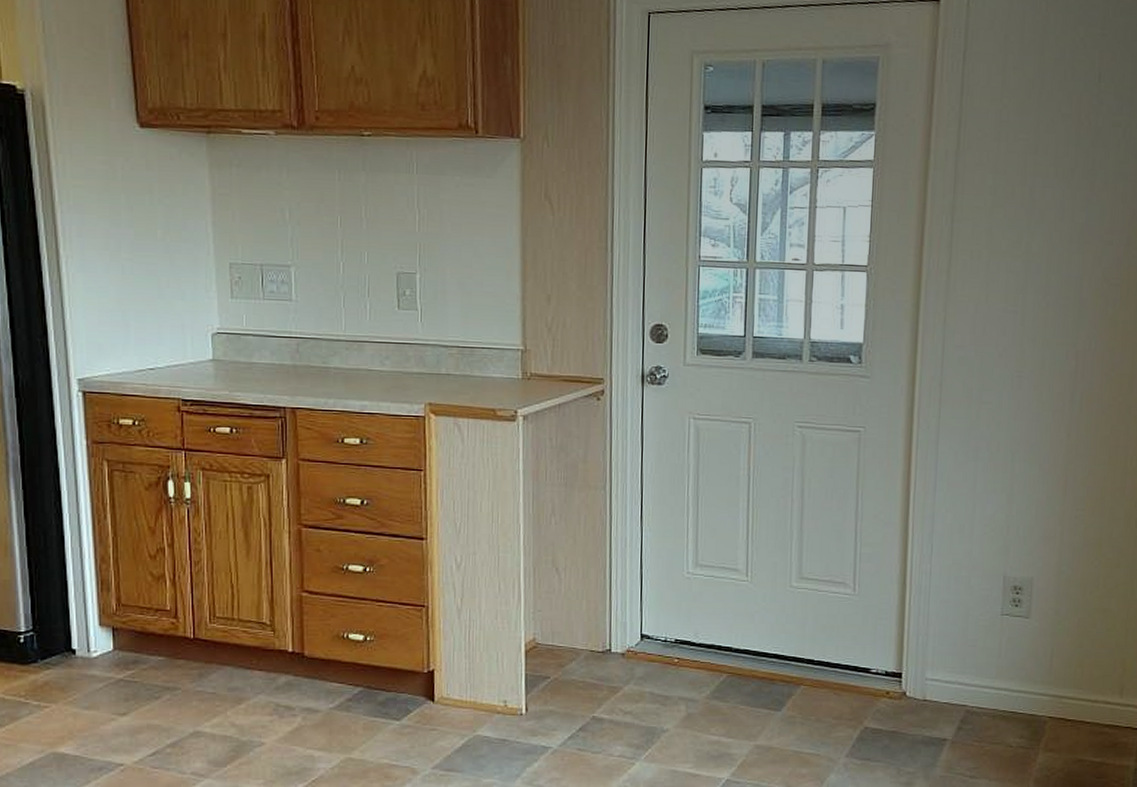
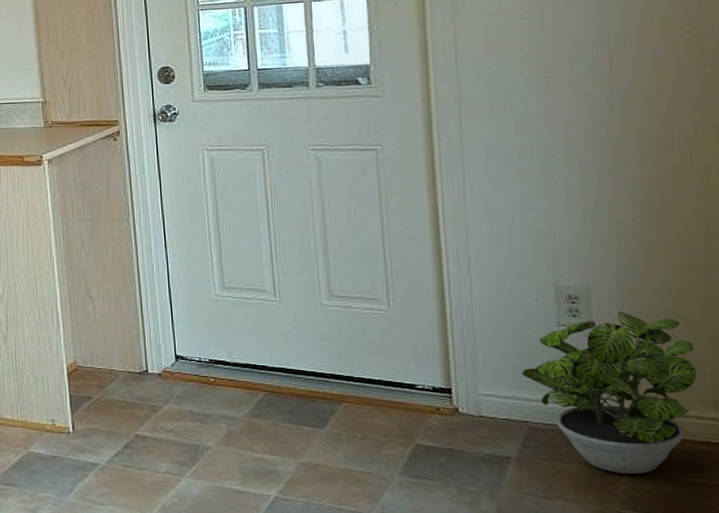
potted plant: none [965,602,1111,754] -> present [521,311,697,473]

